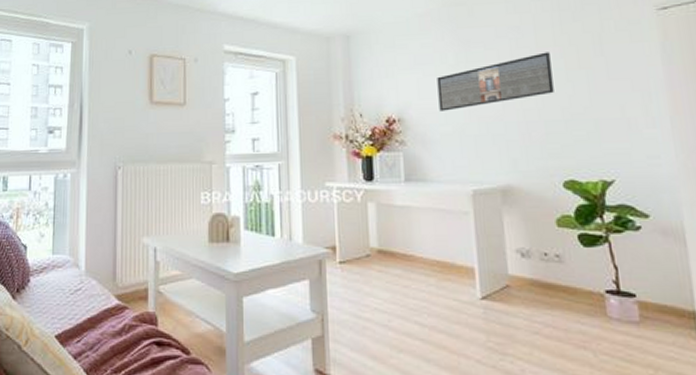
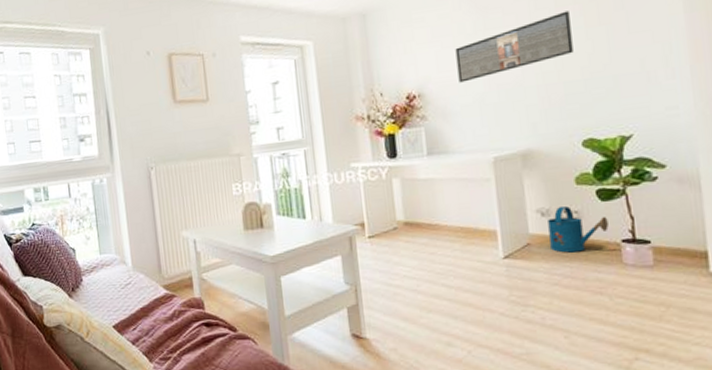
watering can: none [528,247,592,299] -> present [548,205,609,253]

